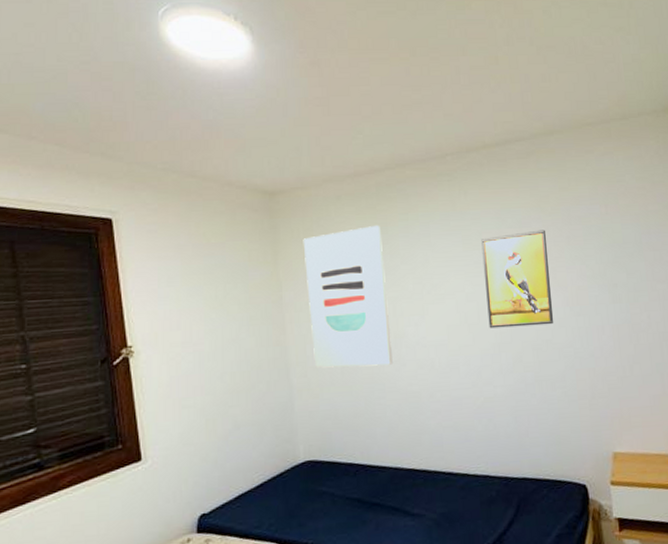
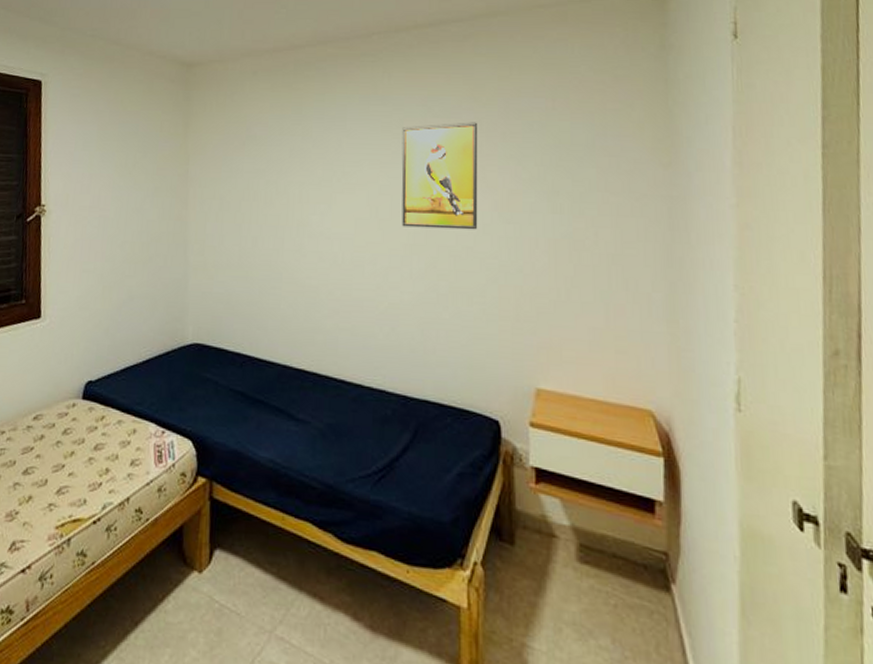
wall art: present [303,225,394,369] -> none [212,104,295,254]

